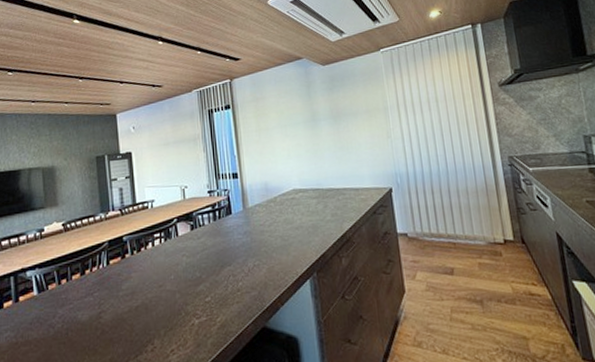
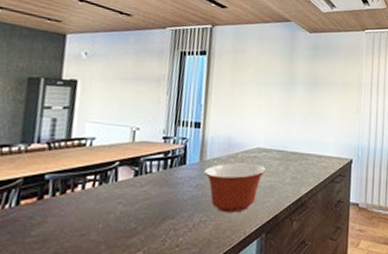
mixing bowl: none [248,205,306,256] -> present [204,162,267,213]

